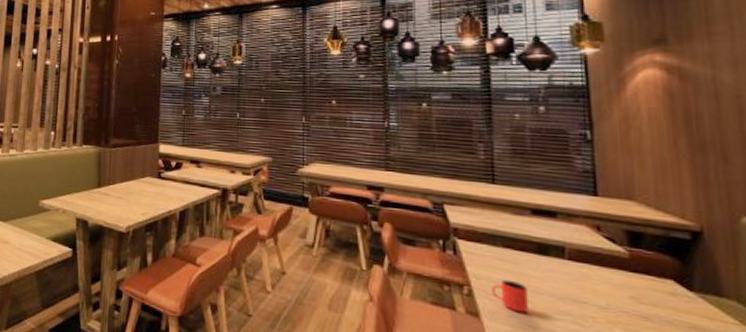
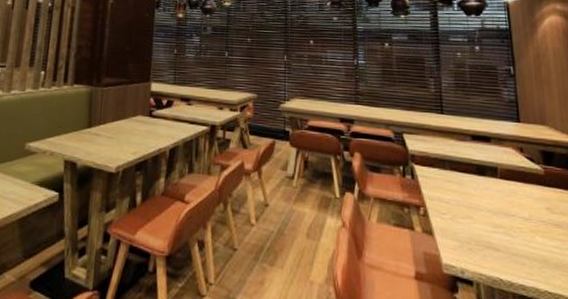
cup: present [491,279,529,313] -> none [442,199,472,229]

